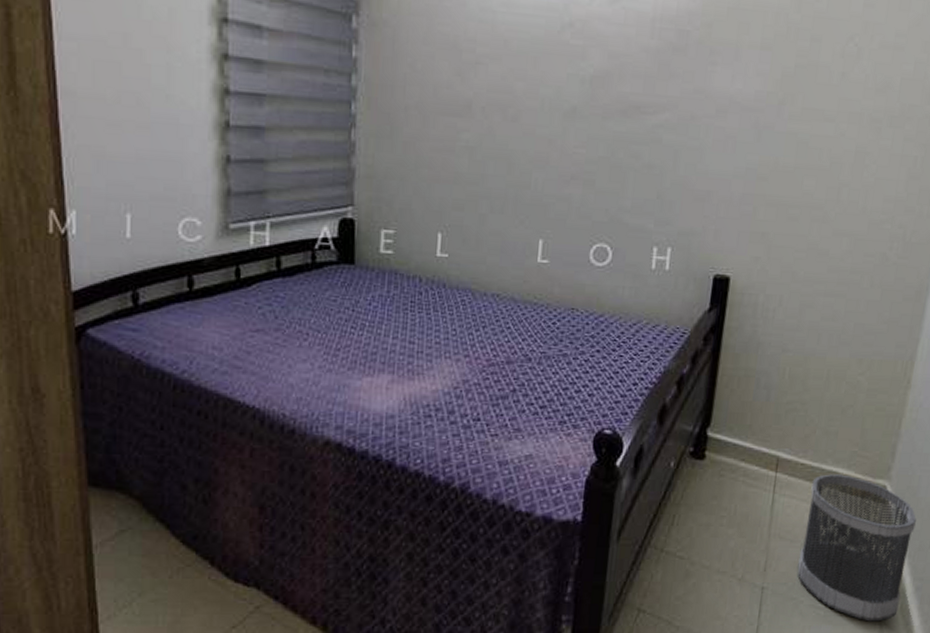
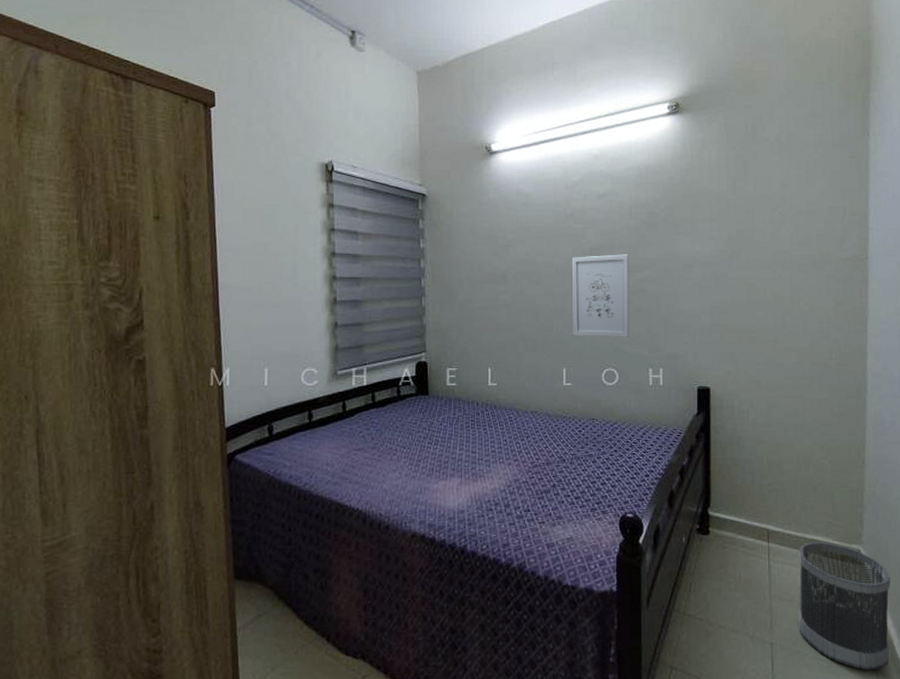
wall art: none [556,86,644,204] -> present [571,254,630,338]

